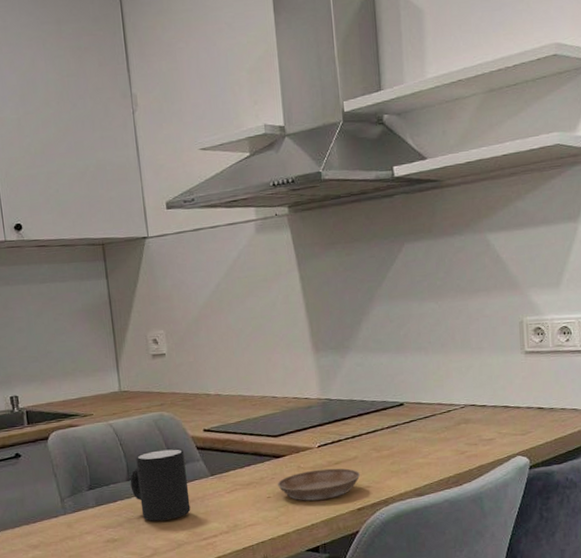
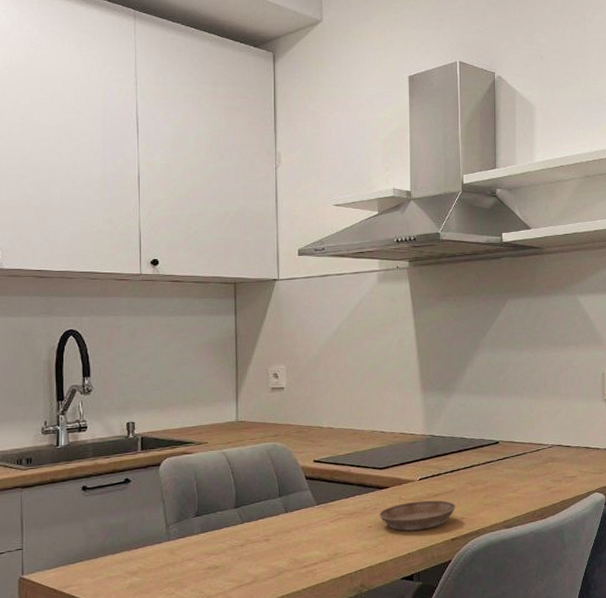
mug: present [130,448,191,521] -> none [237,477,294,549]

